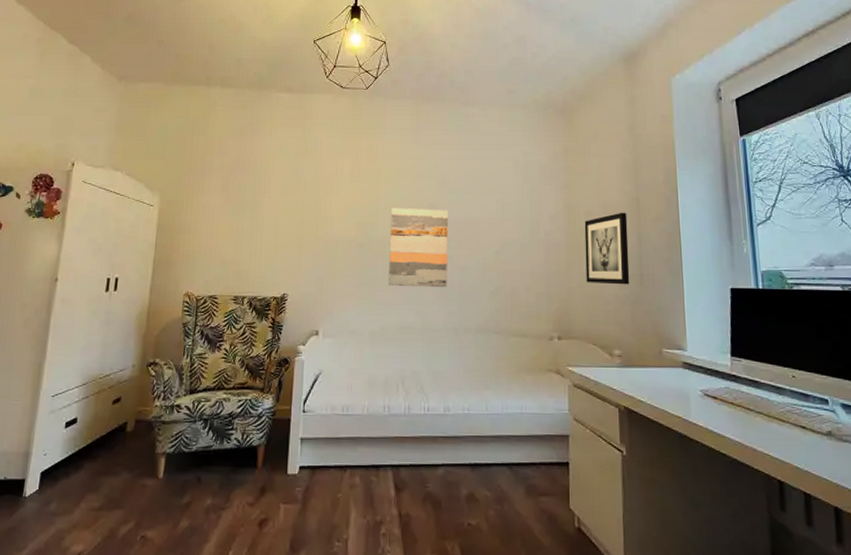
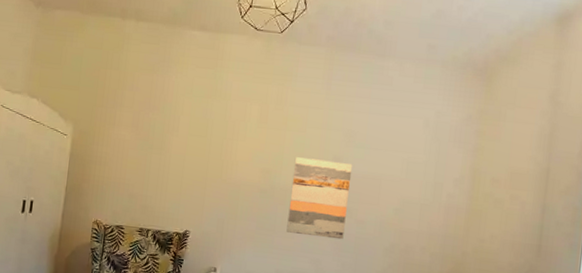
wall art: present [584,212,630,285] -> none [482,181,535,255]

